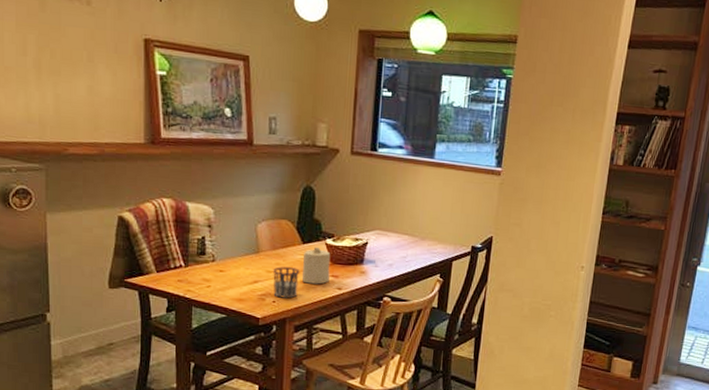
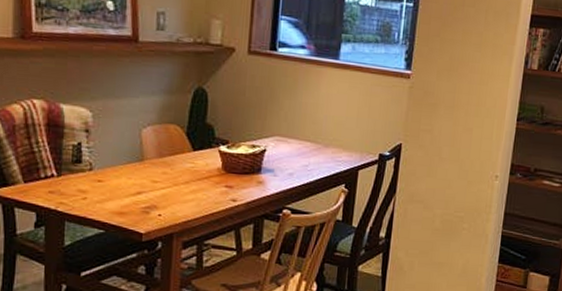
cup: present [272,266,299,299] -> none [158,176,189,212]
candle: present [301,246,331,285] -> none [191,154,225,196]

